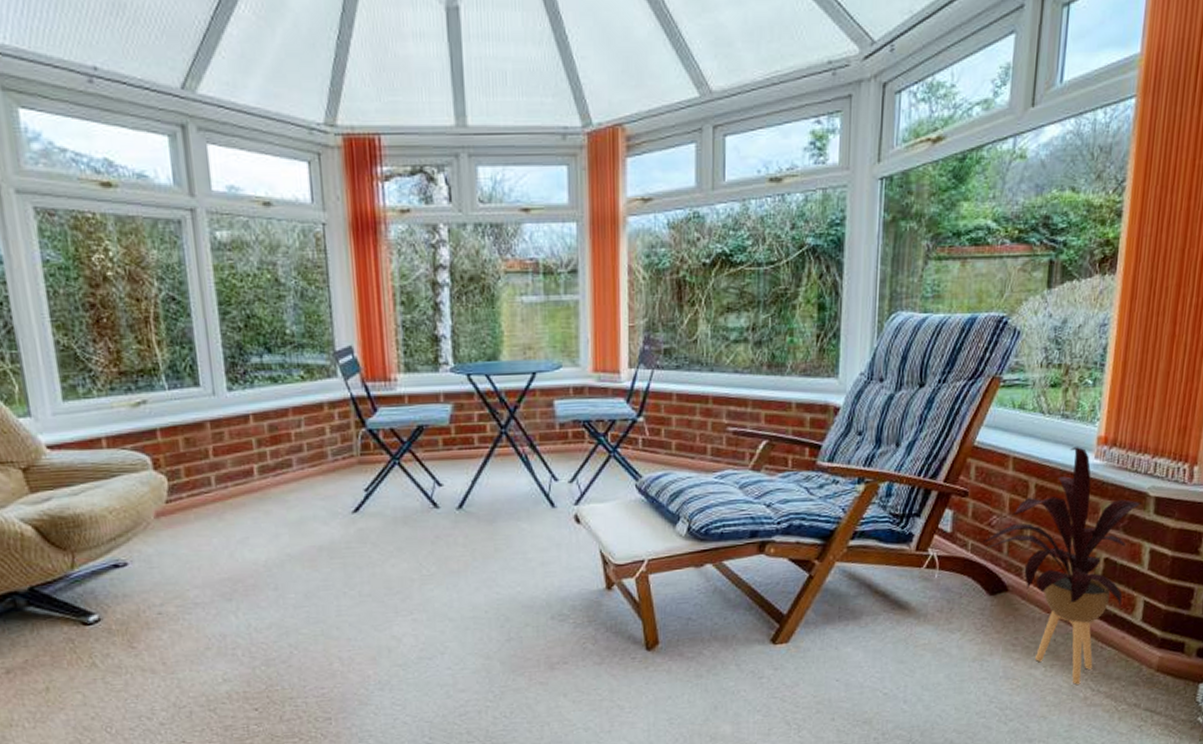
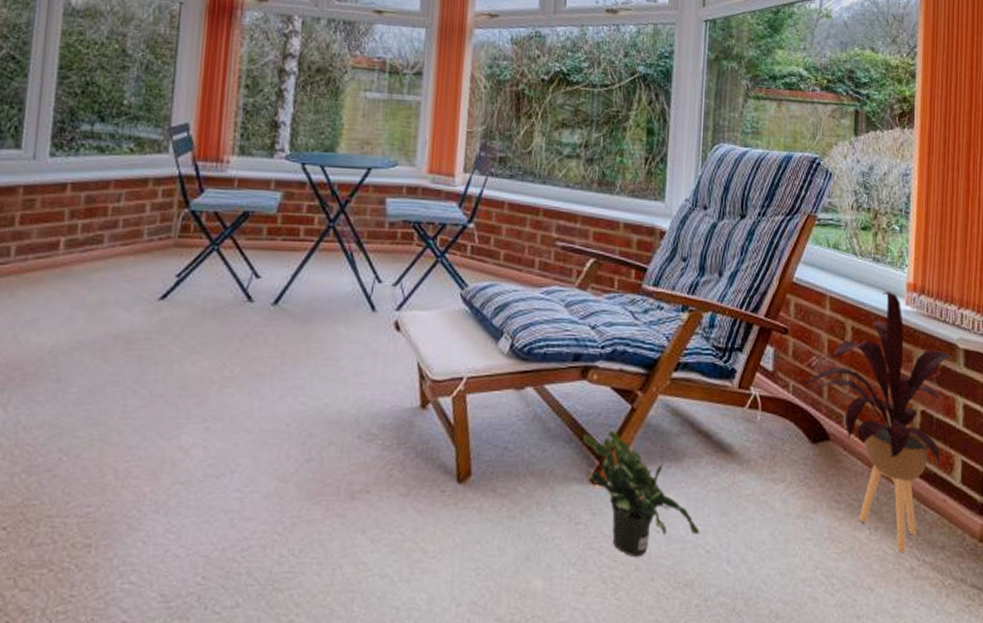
potted plant: none [763,597,878,703] -> present [583,430,700,558]

